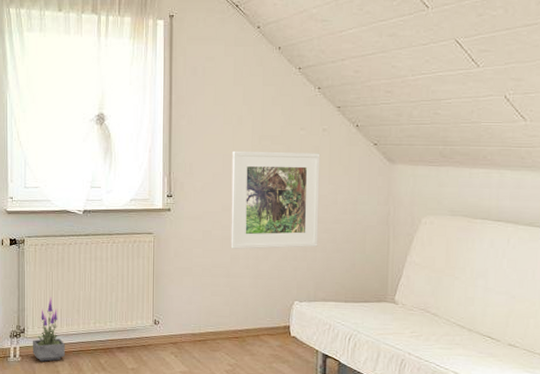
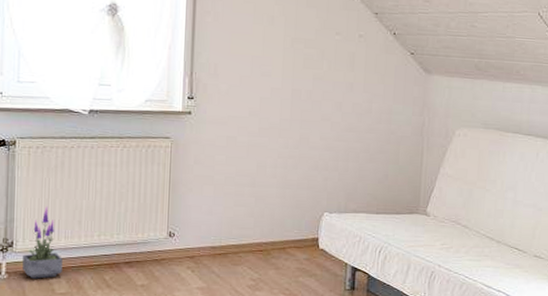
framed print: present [230,150,321,249] -> none [257,52,356,158]

